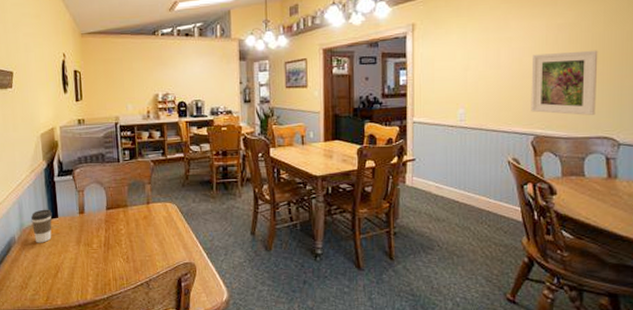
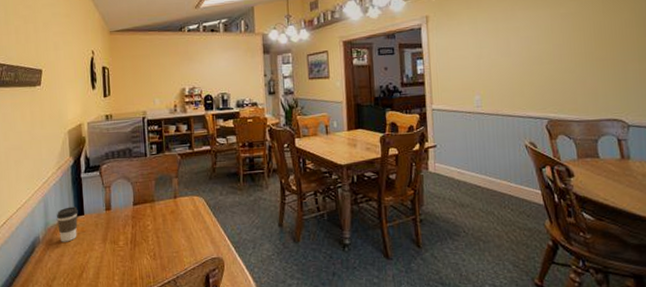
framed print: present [531,50,598,115] -> none [540,37,604,99]

